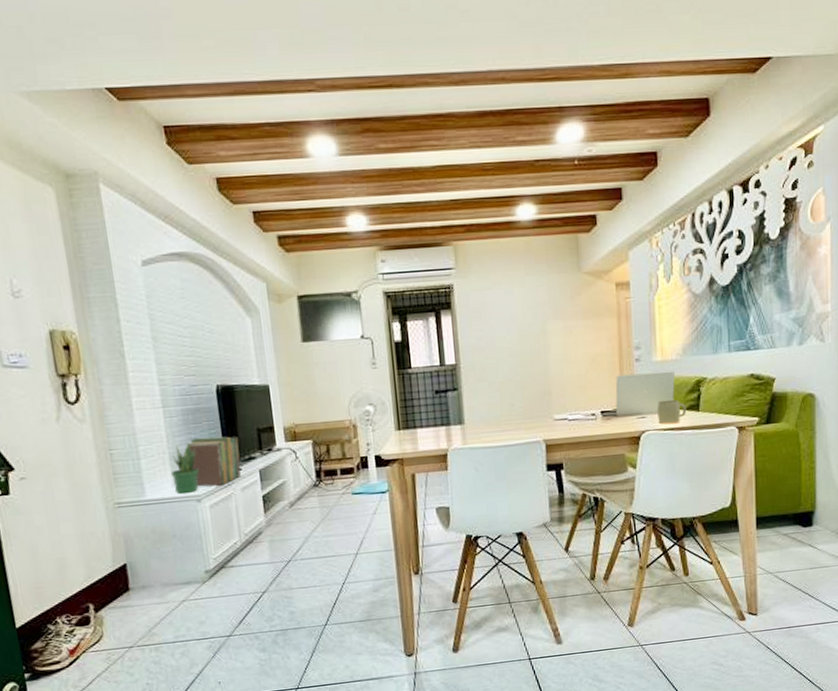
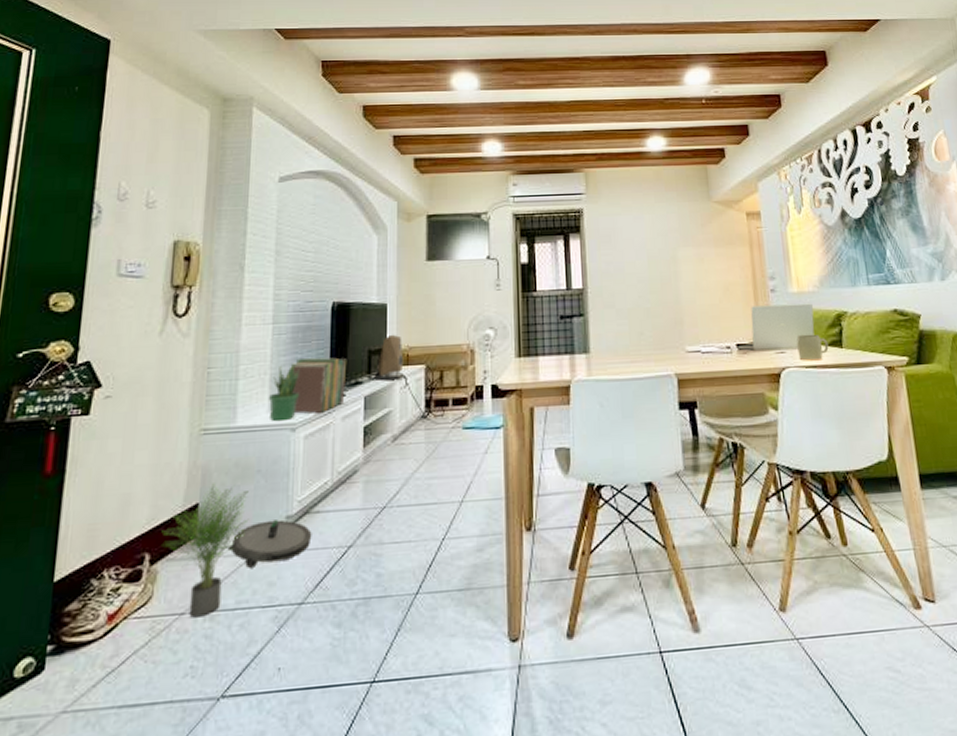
potted plant: none [102,547,173,650] -> present [164,483,249,618]
robot vacuum: none [158,574,230,611] -> present [227,520,312,568]
speaker: none [265,413,293,456] -> present [374,334,404,382]

